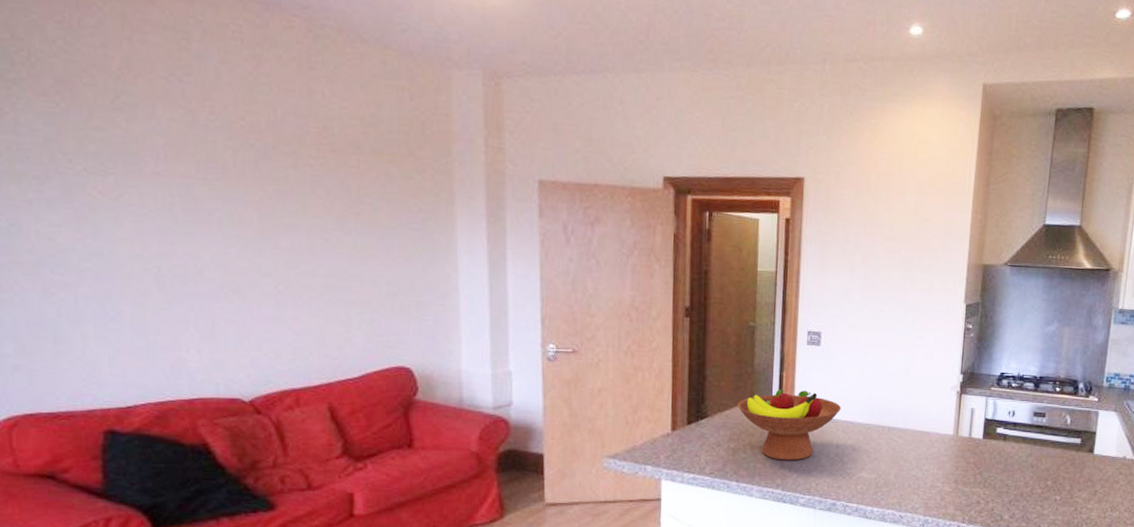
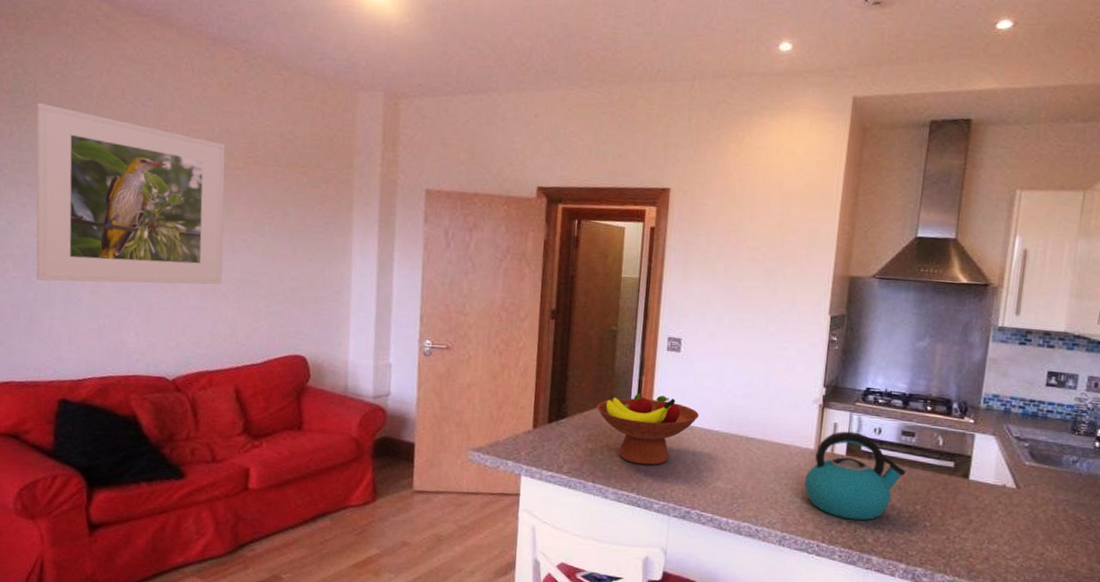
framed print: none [35,75,302,293] -> present [36,102,226,285]
kettle: none [945,415,1038,500] -> present [805,431,906,521]

